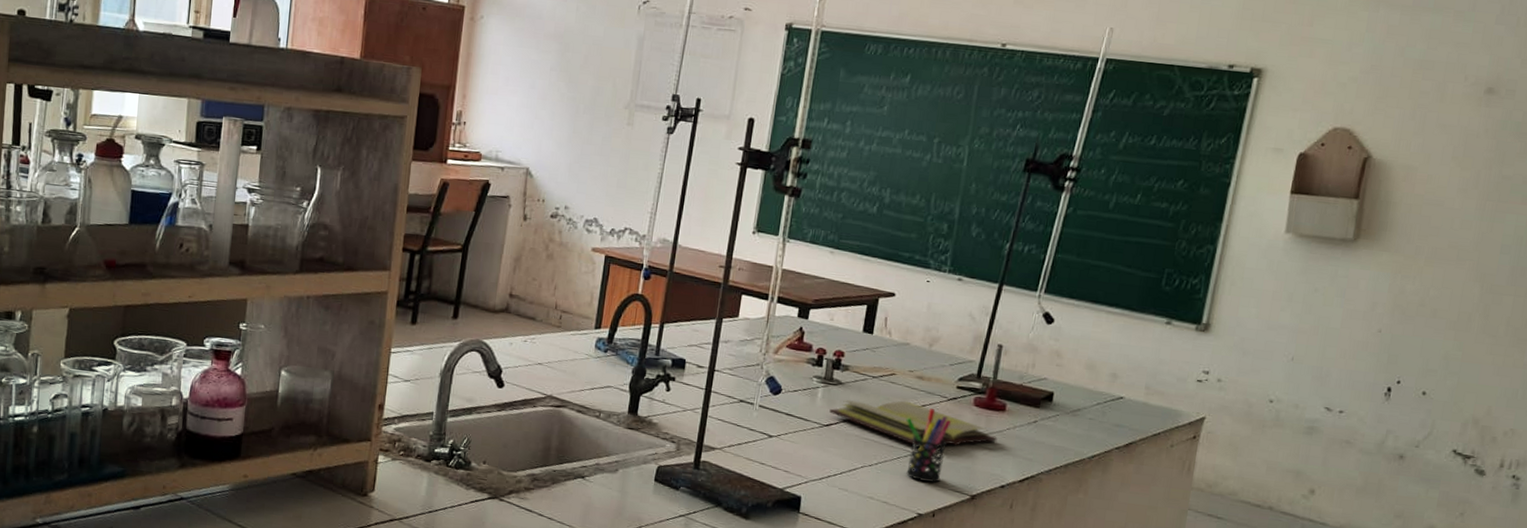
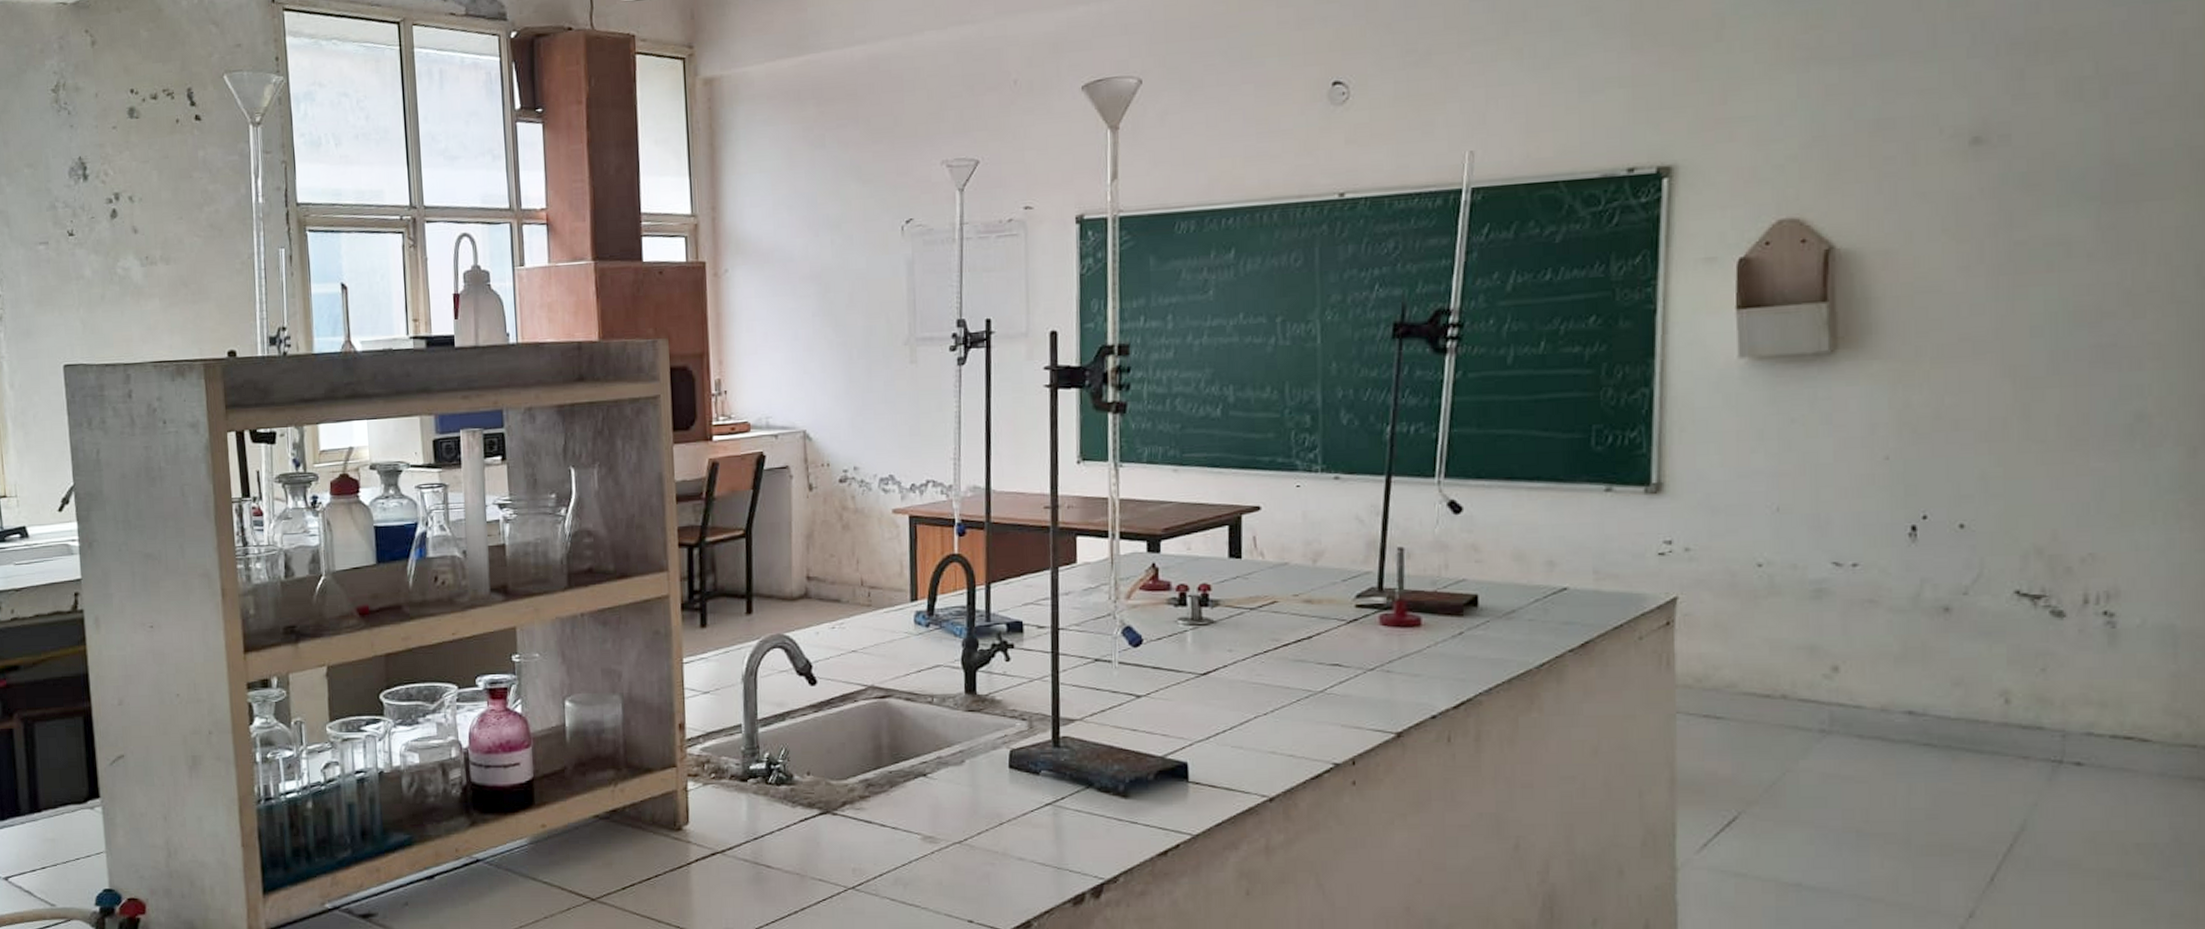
diary: present [829,399,998,446] -> none [1204,631,1417,682]
pen holder: present [906,408,951,483] -> none [1299,636,1355,724]

